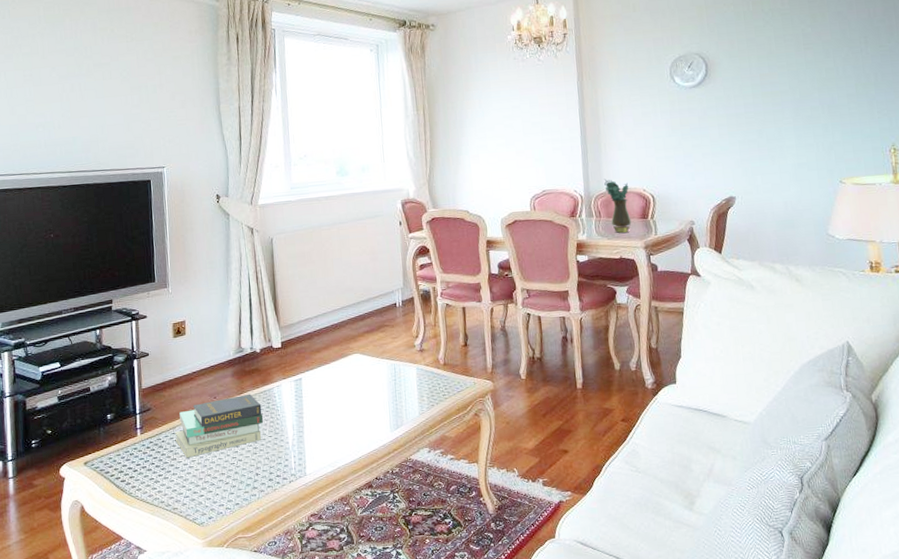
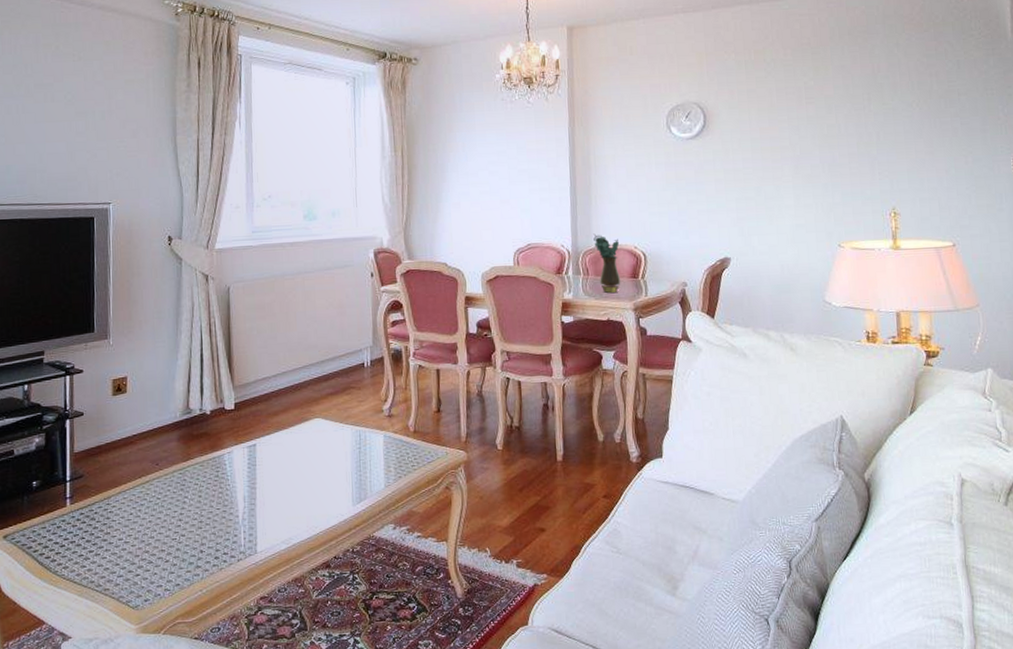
books: present [175,394,264,458] -> none [109,460,211,533]

